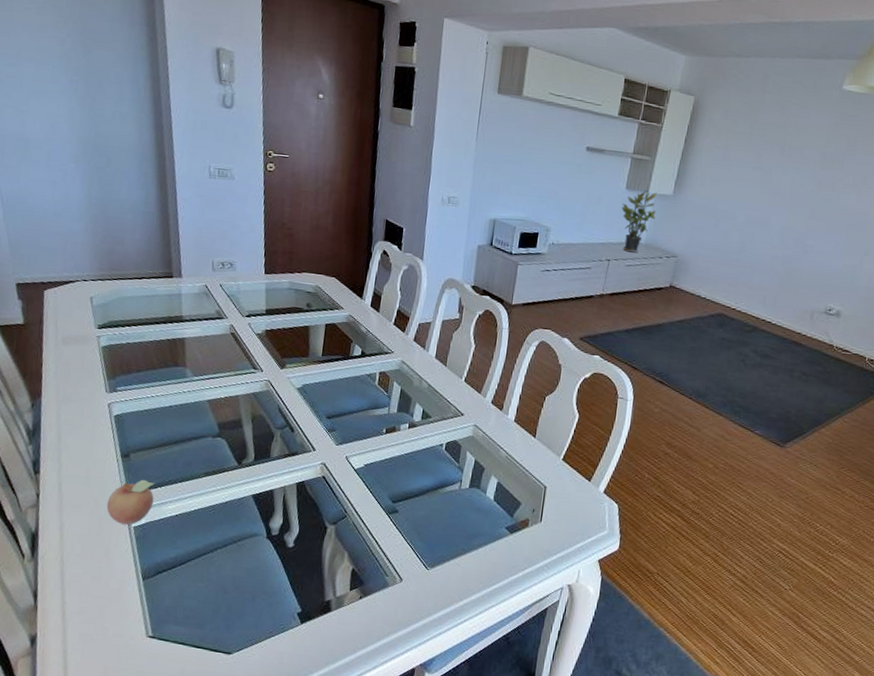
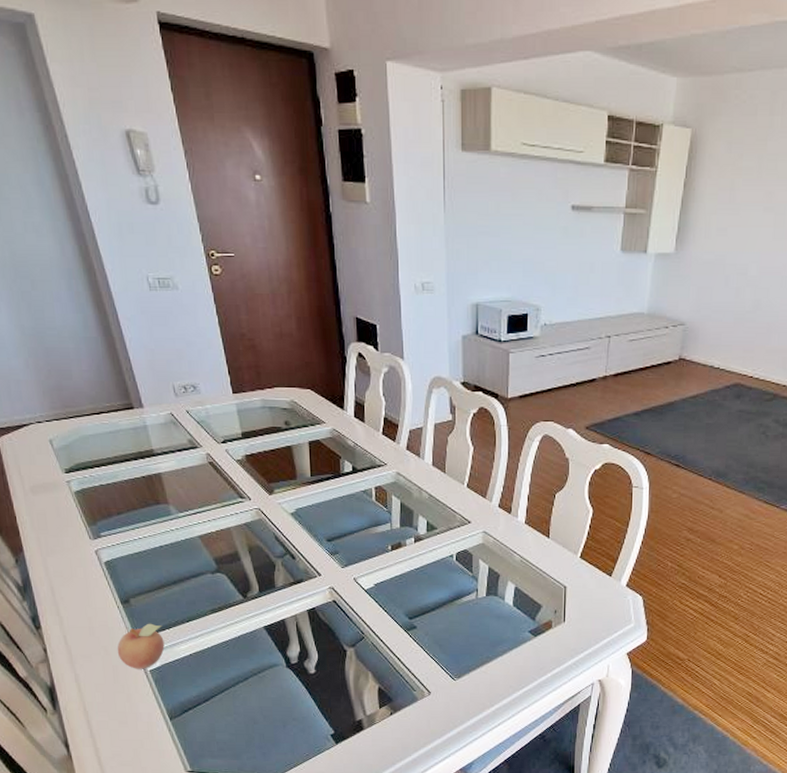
potted plant: present [621,189,657,253] -> none [618,249,657,325]

